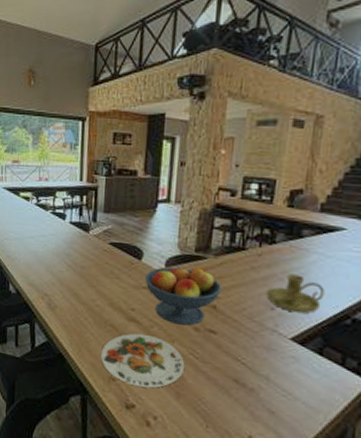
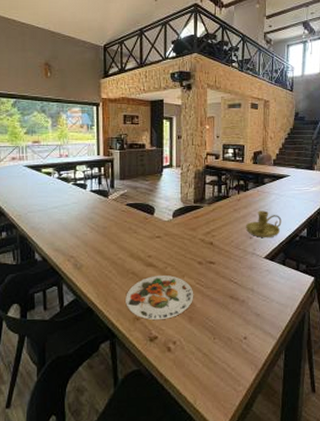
fruit bowl: present [144,265,221,326] -> none [157,215,215,262]

